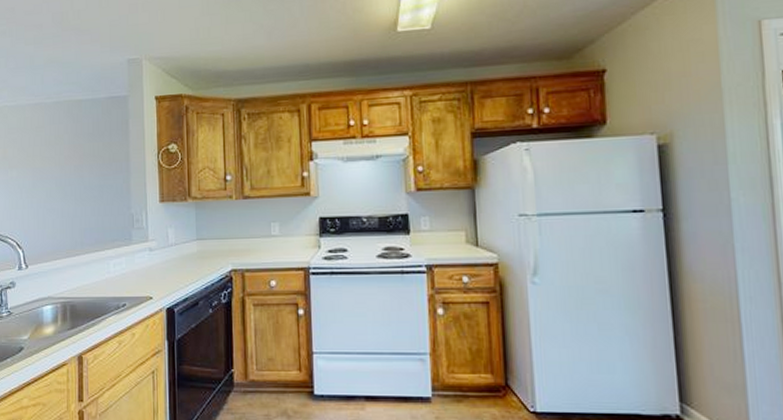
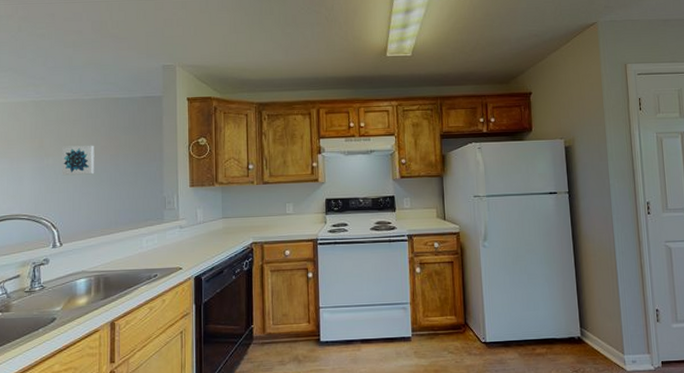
wall art: none [25,154,59,190] -> present [62,145,95,176]

